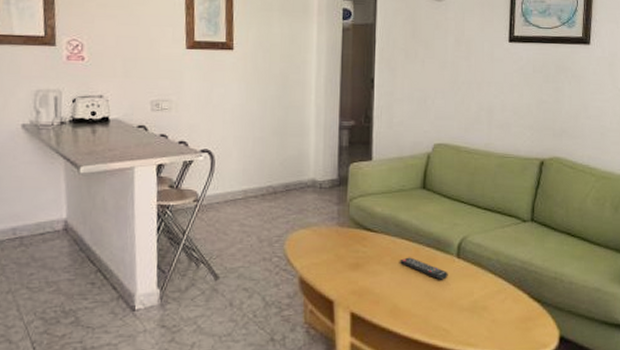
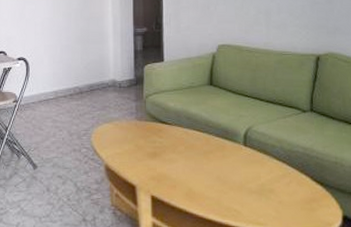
remote control: present [399,257,448,280] -> none [192,146,237,166]

